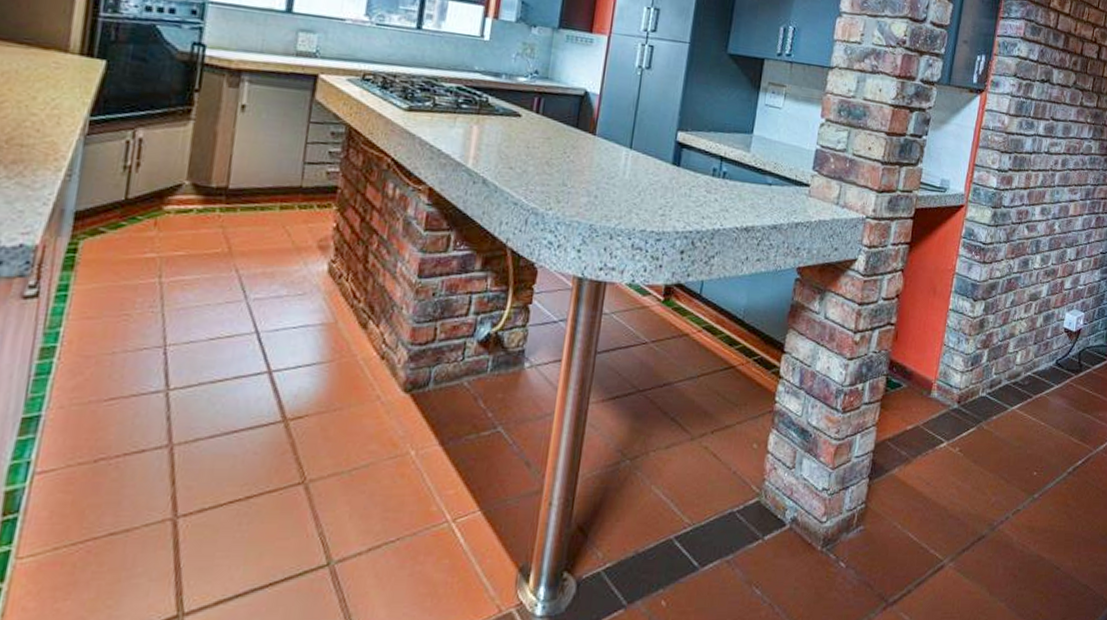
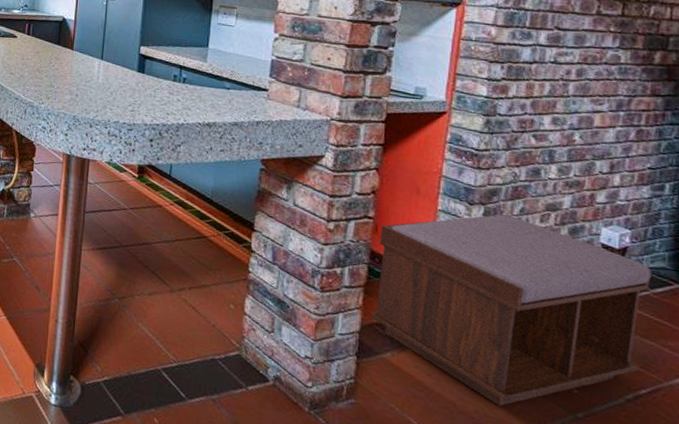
bench: none [884,308,1094,502] -> present [370,214,651,407]

